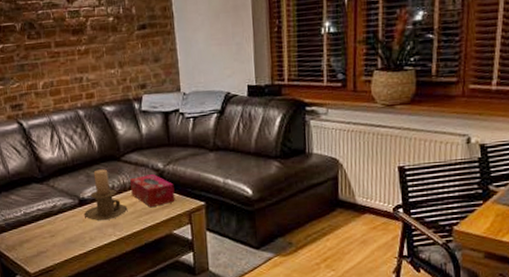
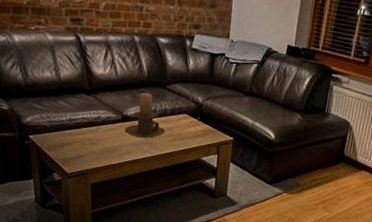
tissue box: present [129,174,175,208] -> none [170,105,209,134]

